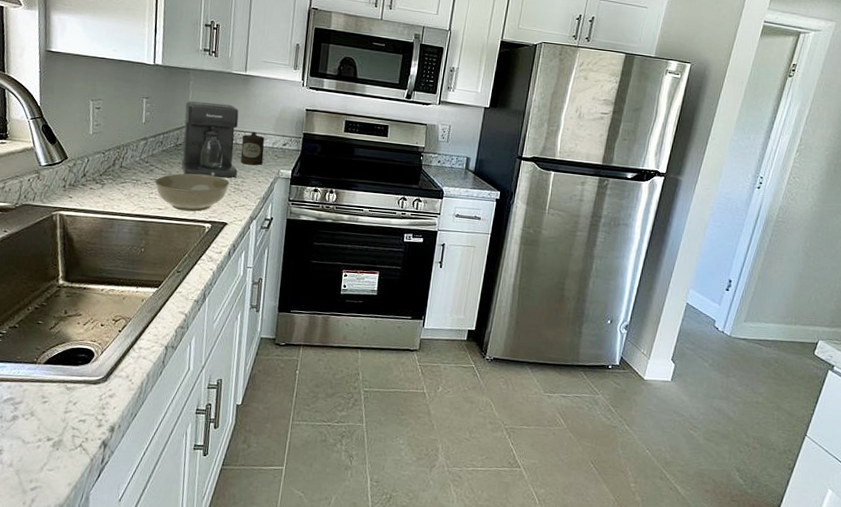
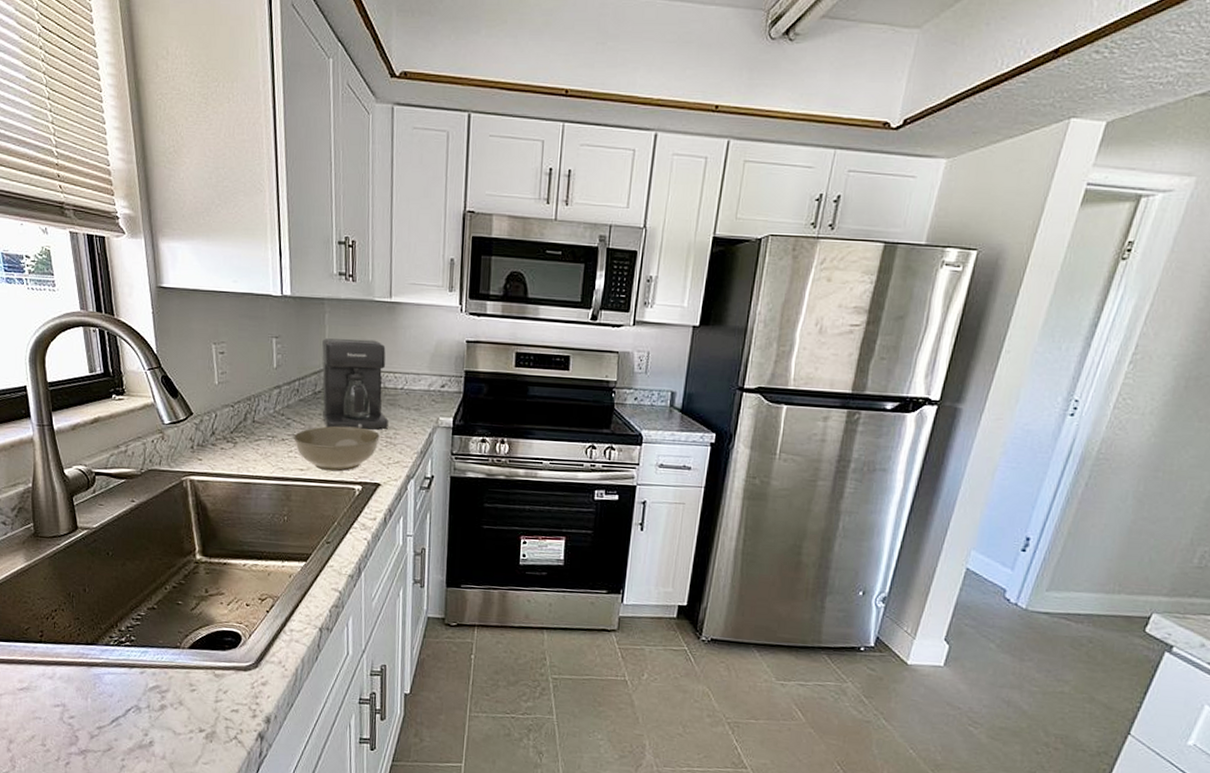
canister: present [240,131,265,166] -> none [391,371,419,413]

